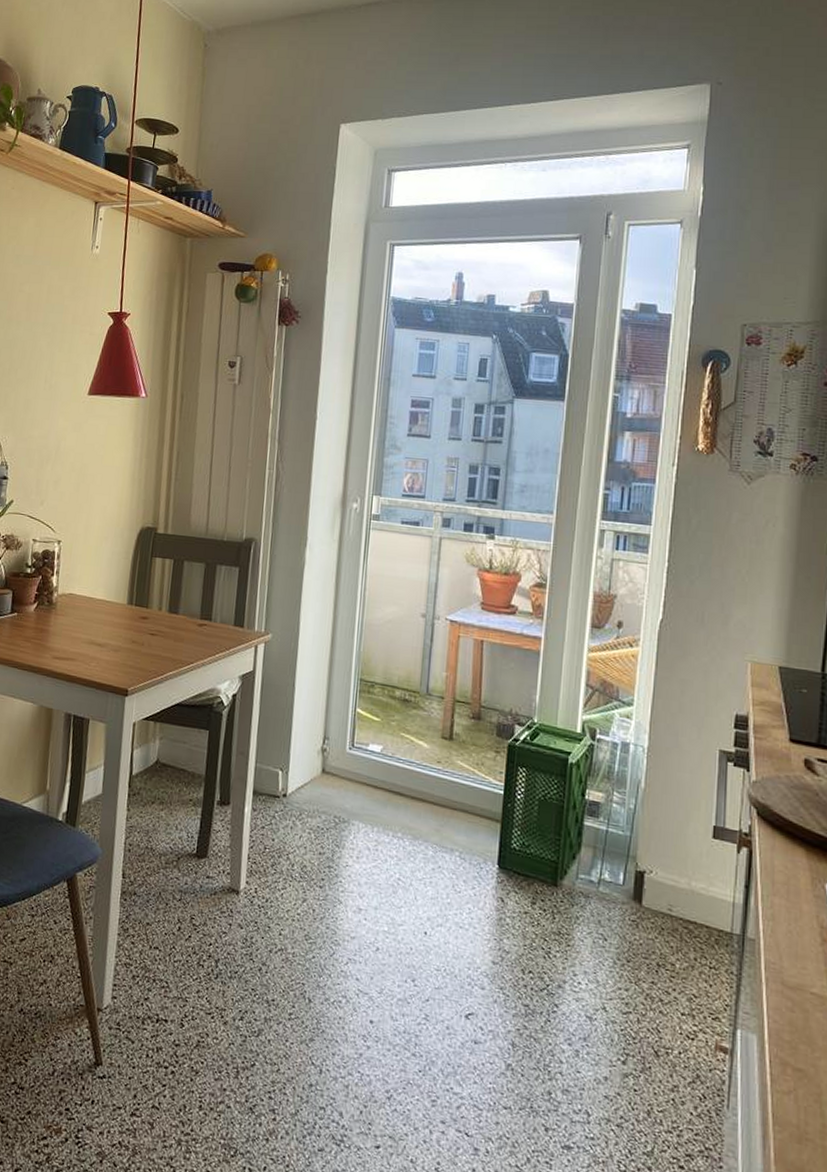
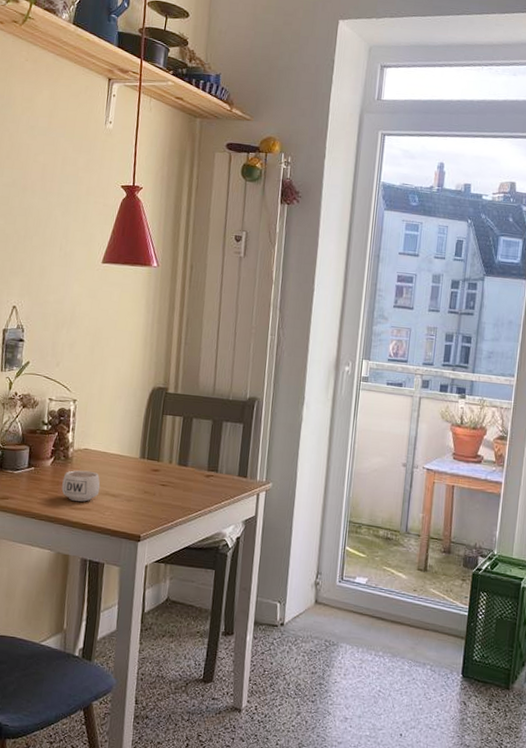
mug: none [45,616,86,651] -> present [61,470,101,502]

